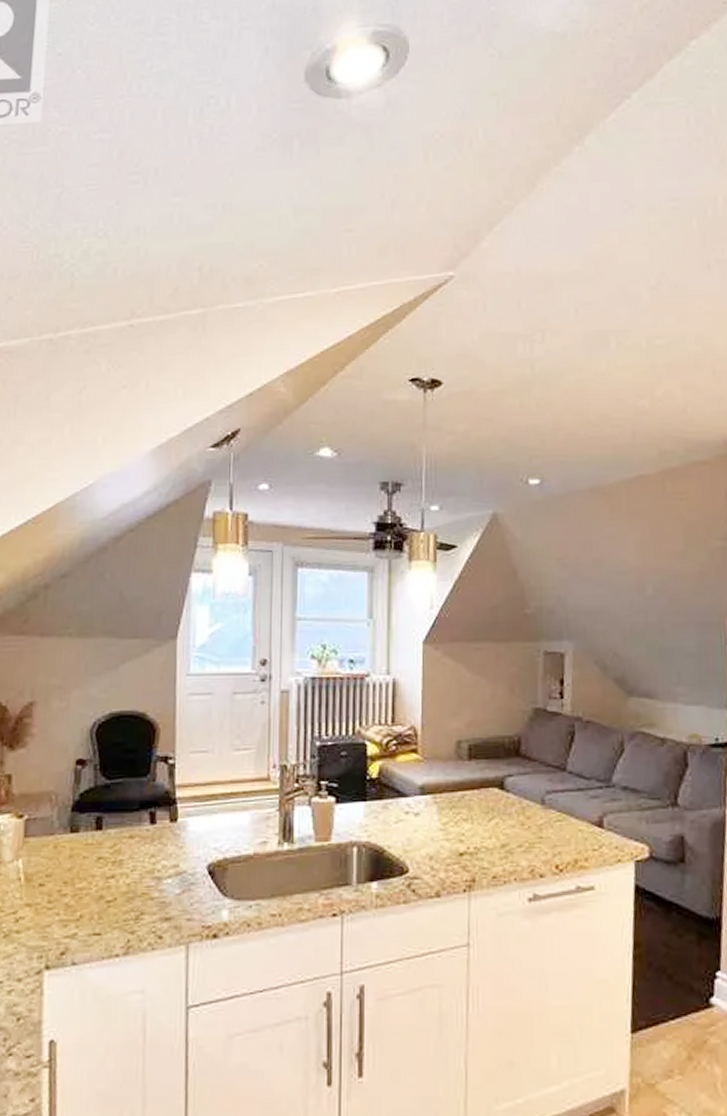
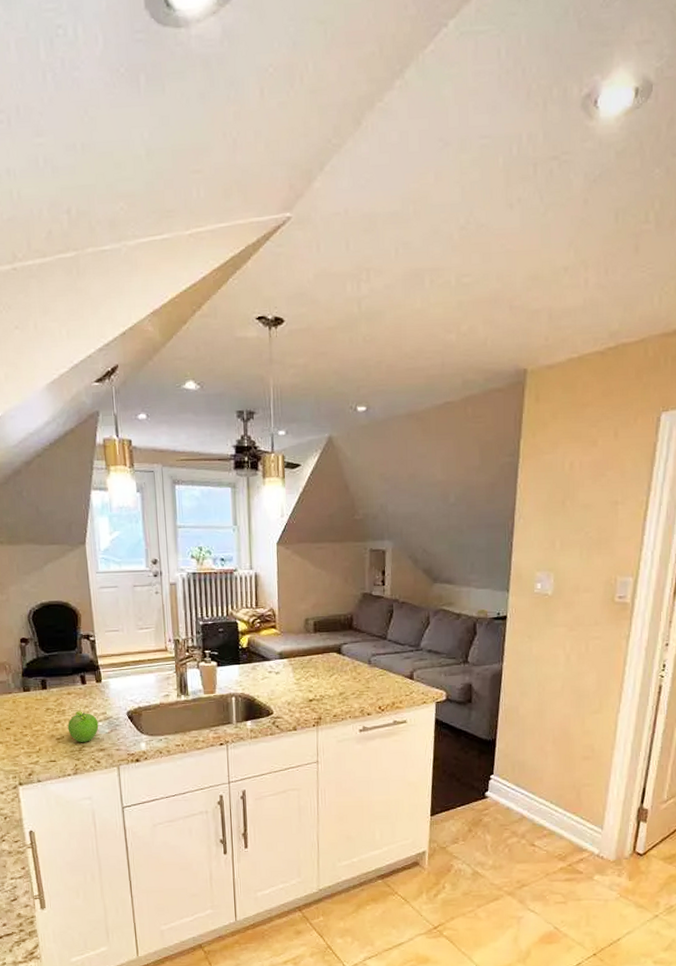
fruit: none [123,862,167,907] -> present [67,711,99,742]

